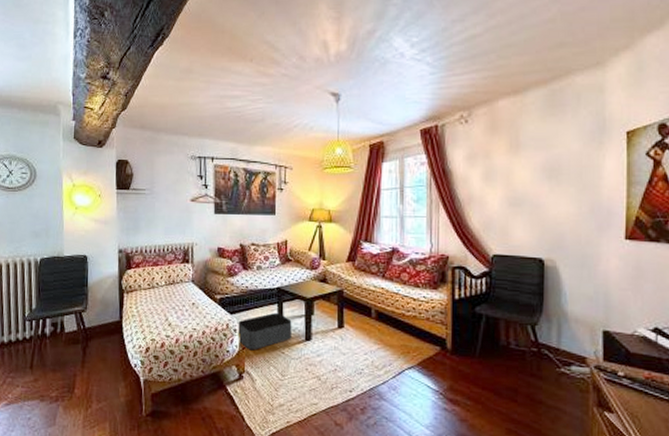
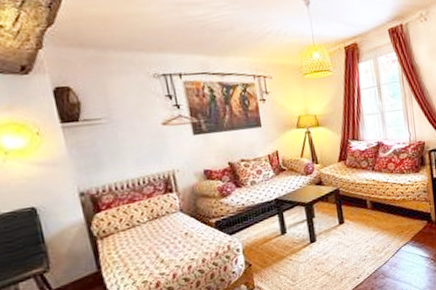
storage bin: present [237,313,292,351] -> none [239,223,297,266]

